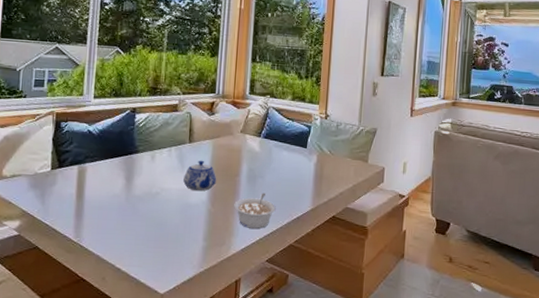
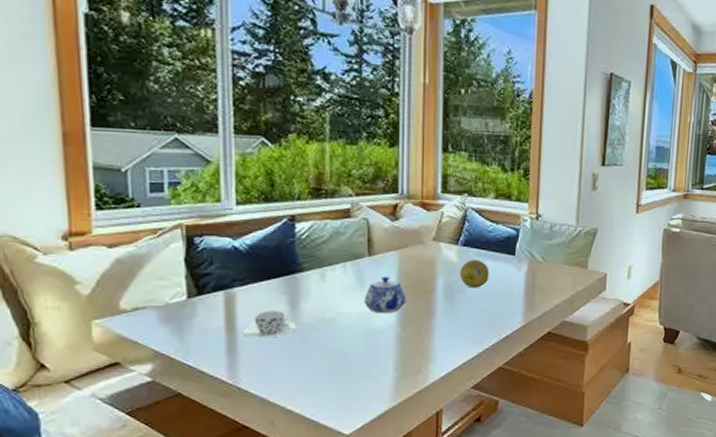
teacup: none [89,183,129,206] -> present [243,311,296,338]
legume: present [234,192,276,229] -> none [430,310,481,352]
fruit: none [260,150,285,174] -> present [460,259,490,288]

